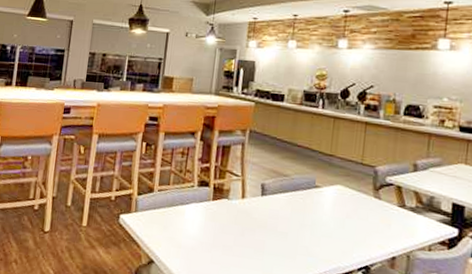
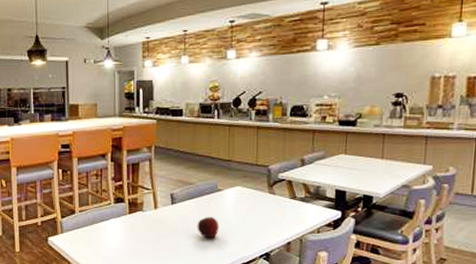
fruit: none [287,215,314,240] -> present [197,217,219,238]

